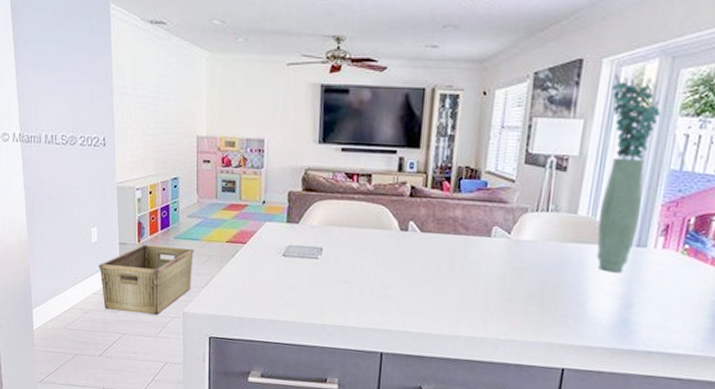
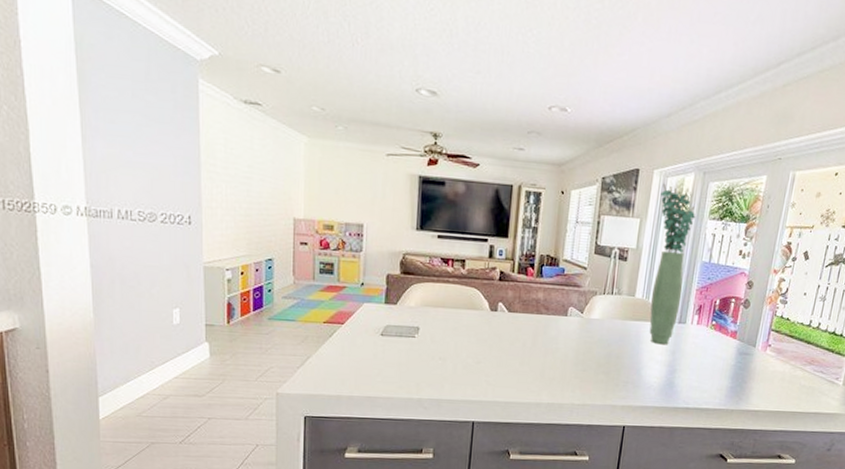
hamper: present [99,244,194,316] -> none [181,326,289,398]

